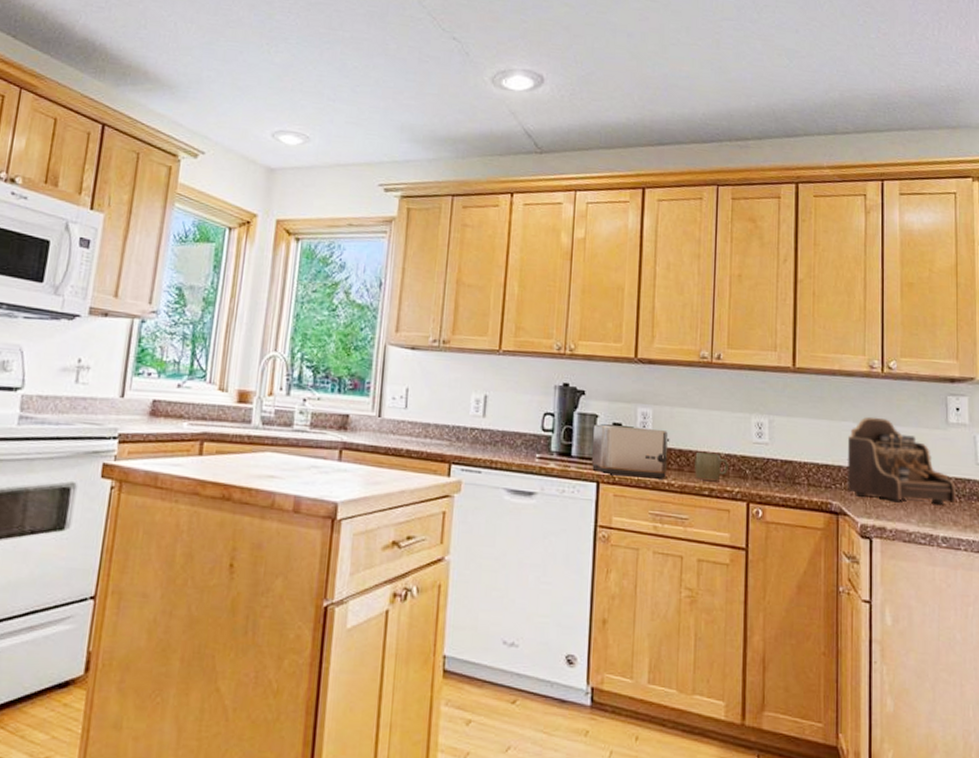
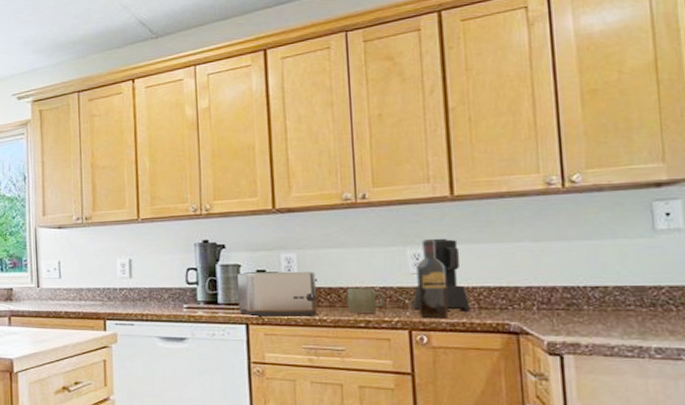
blender: none [752,410,801,487] -> present [412,239,470,312]
wine bottle: none [757,408,784,493] -> present [416,238,449,319]
spice rack: present [847,417,956,505] -> none [525,234,672,317]

